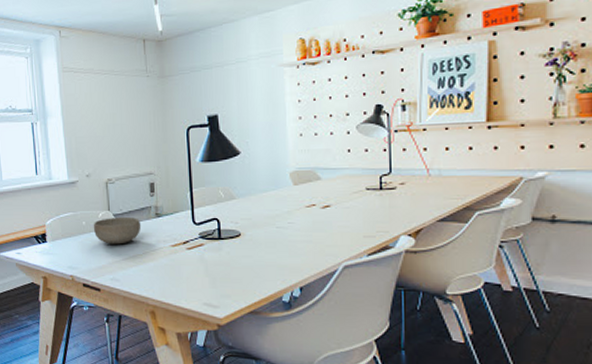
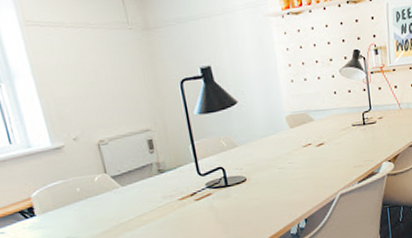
bowl: present [93,217,141,245] -> none [89,176,144,208]

